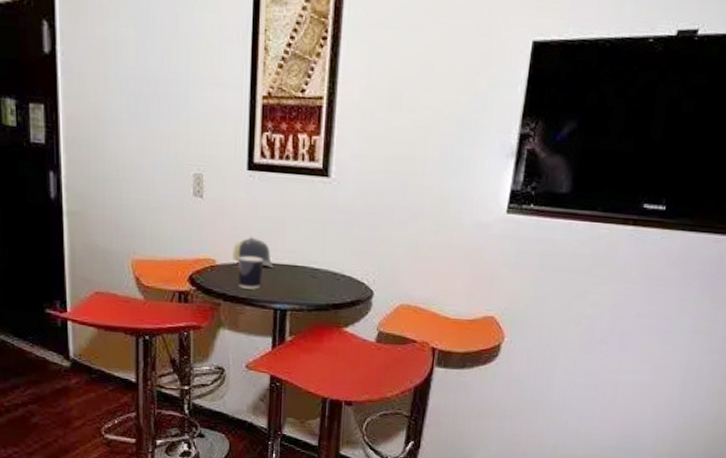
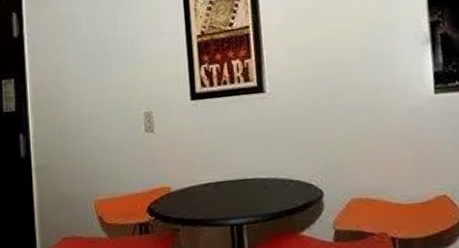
baseball cap: present [233,237,274,269] -> none [185,159,226,186]
mug: present [237,256,264,290] -> none [191,177,216,211]

